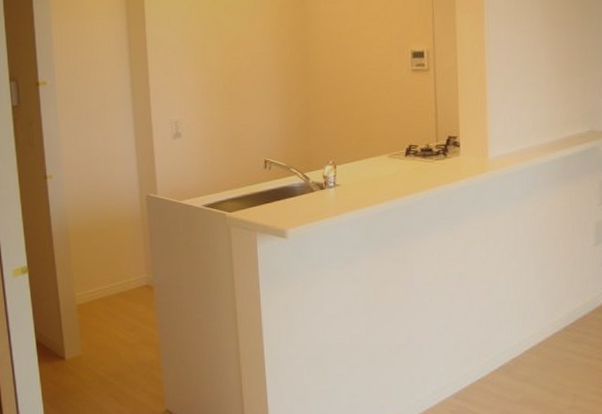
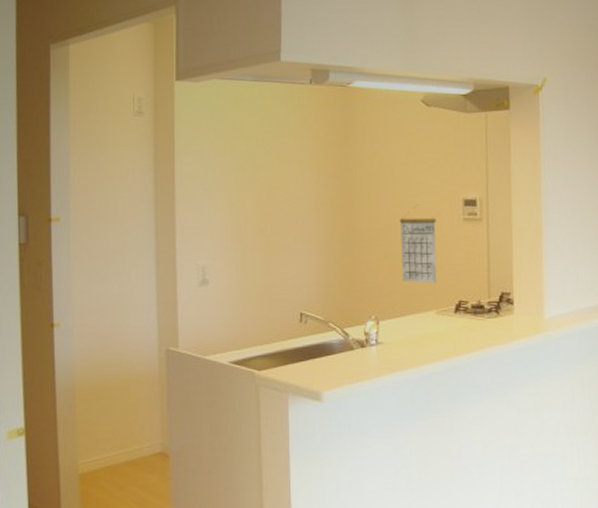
calendar: none [352,58,389,130] -> present [399,204,437,284]

